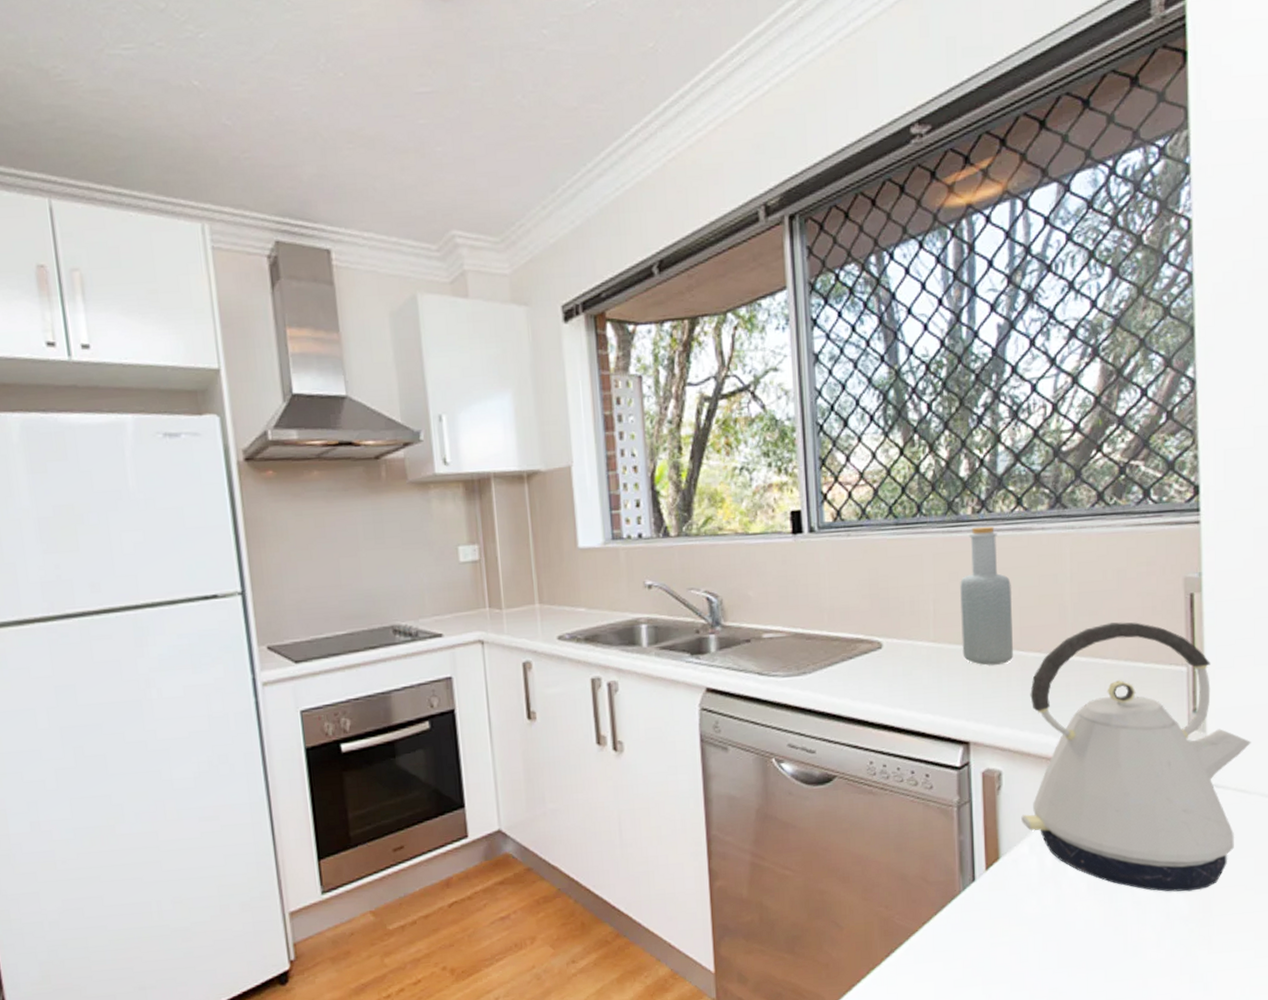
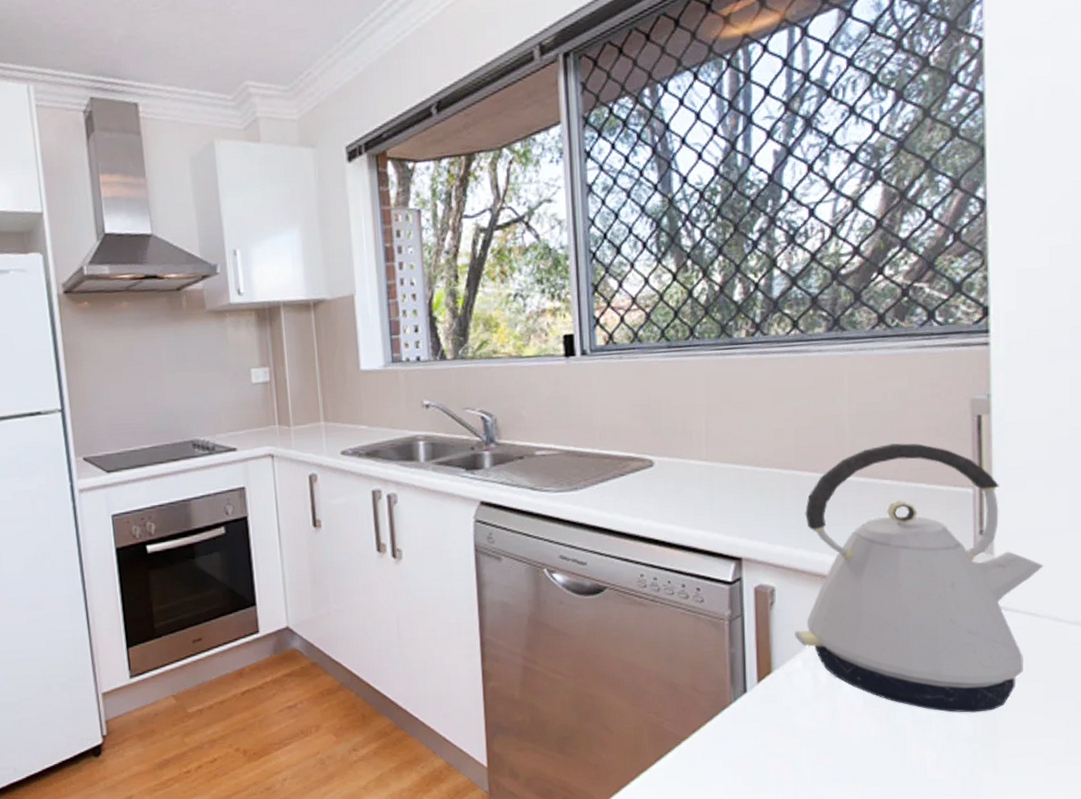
bottle: present [960,526,1013,666] -> none [733,348,788,484]

